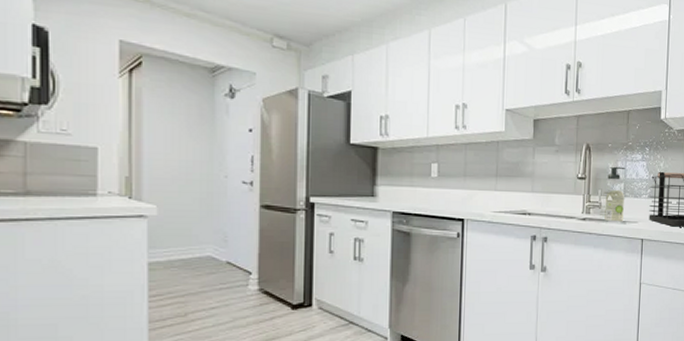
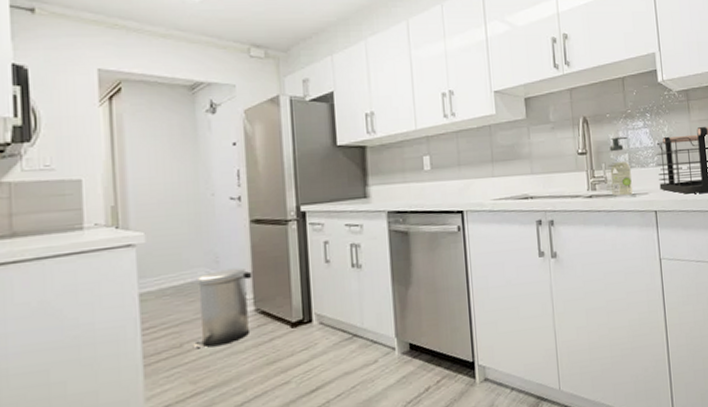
pedal bin: none [197,248,259,319] -> present [192,267,252,348]

